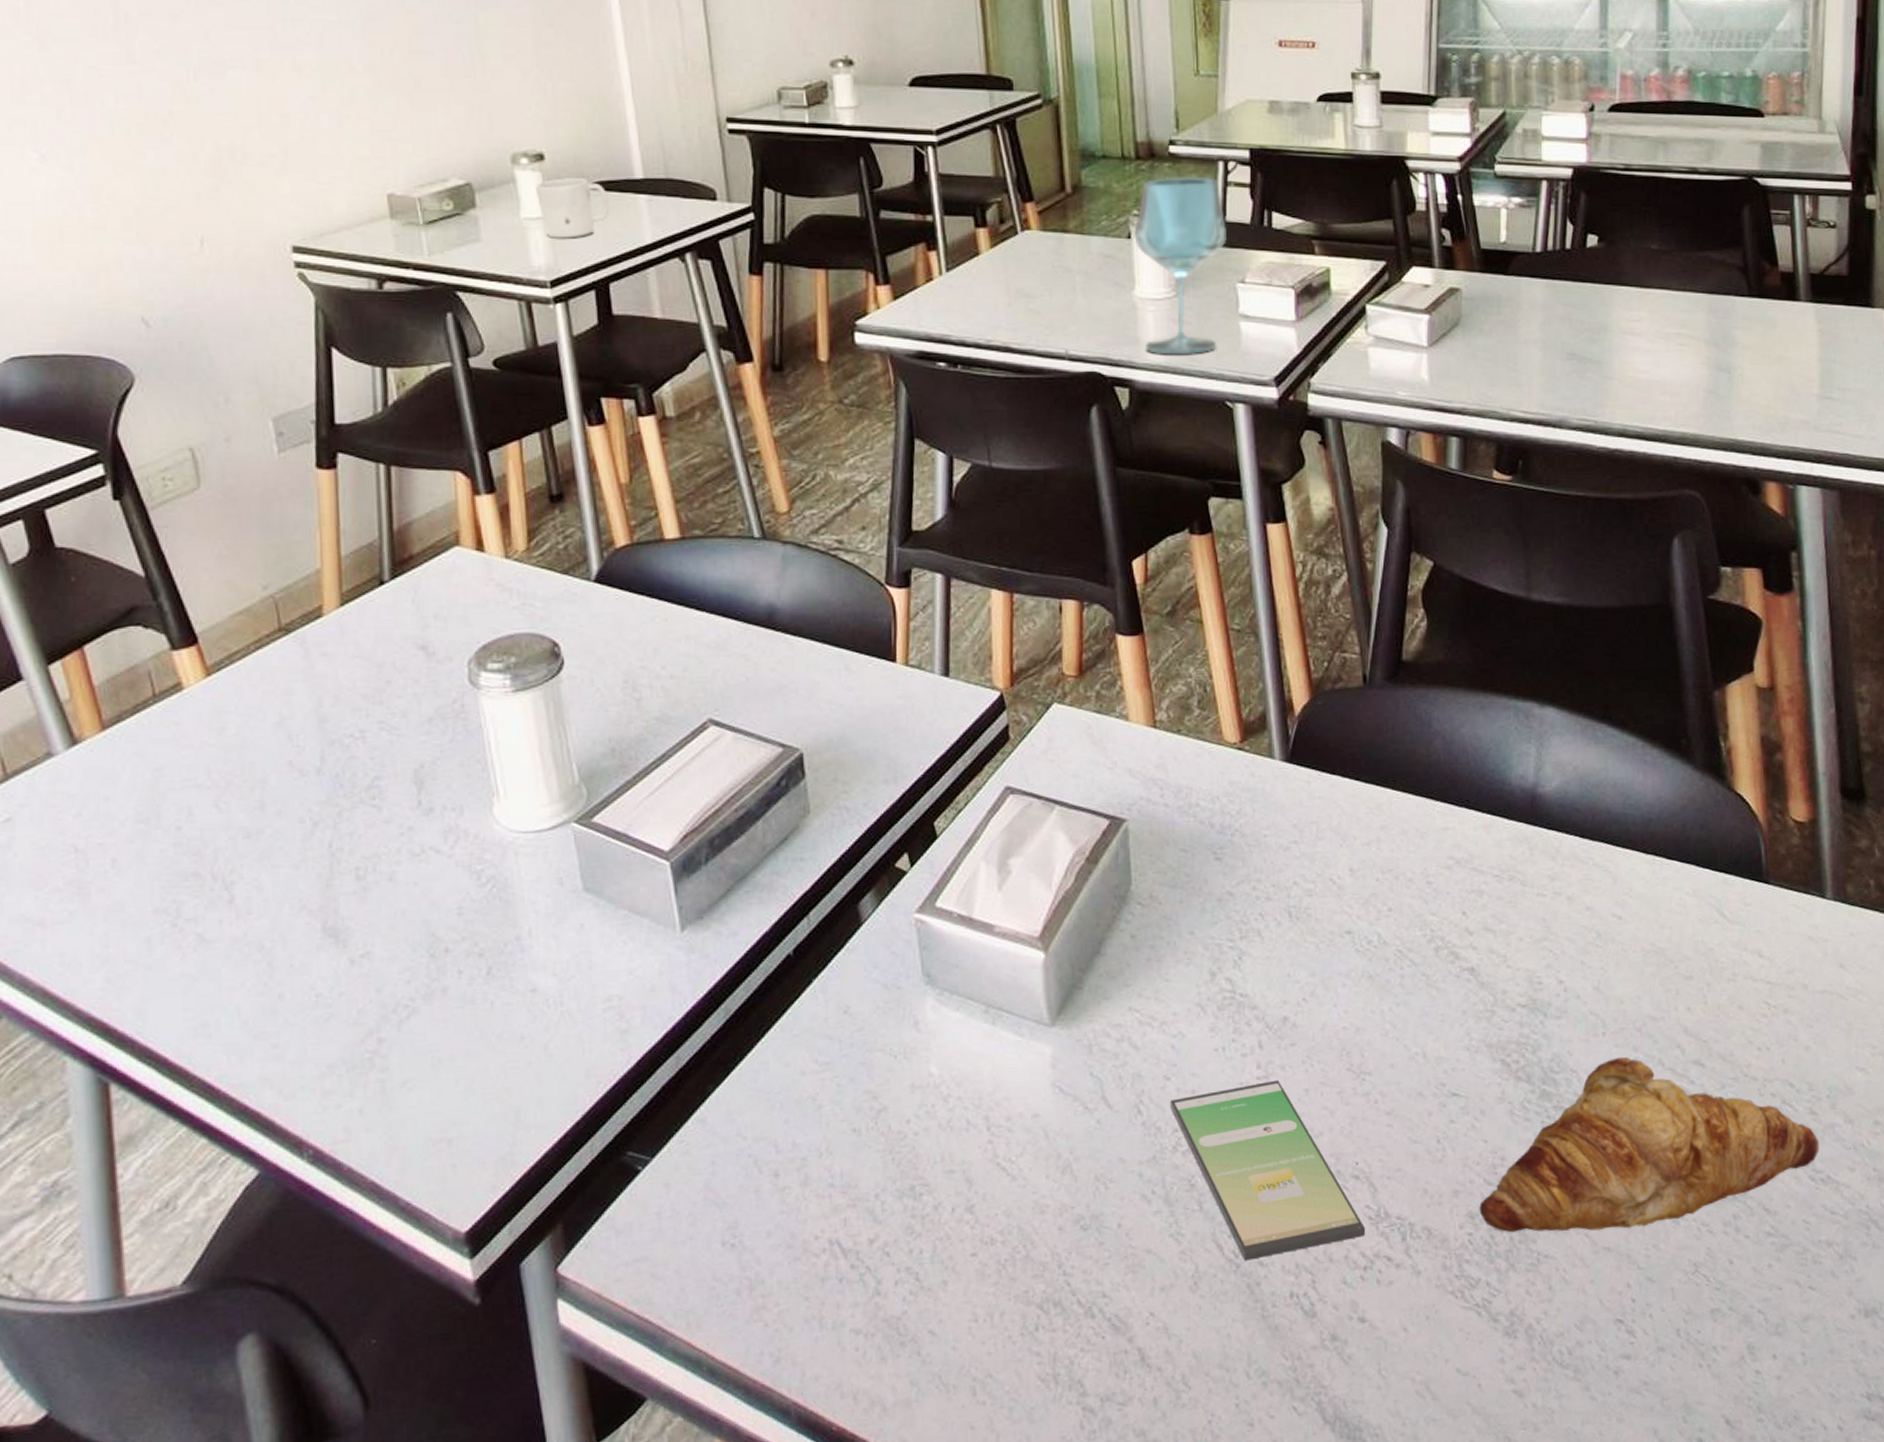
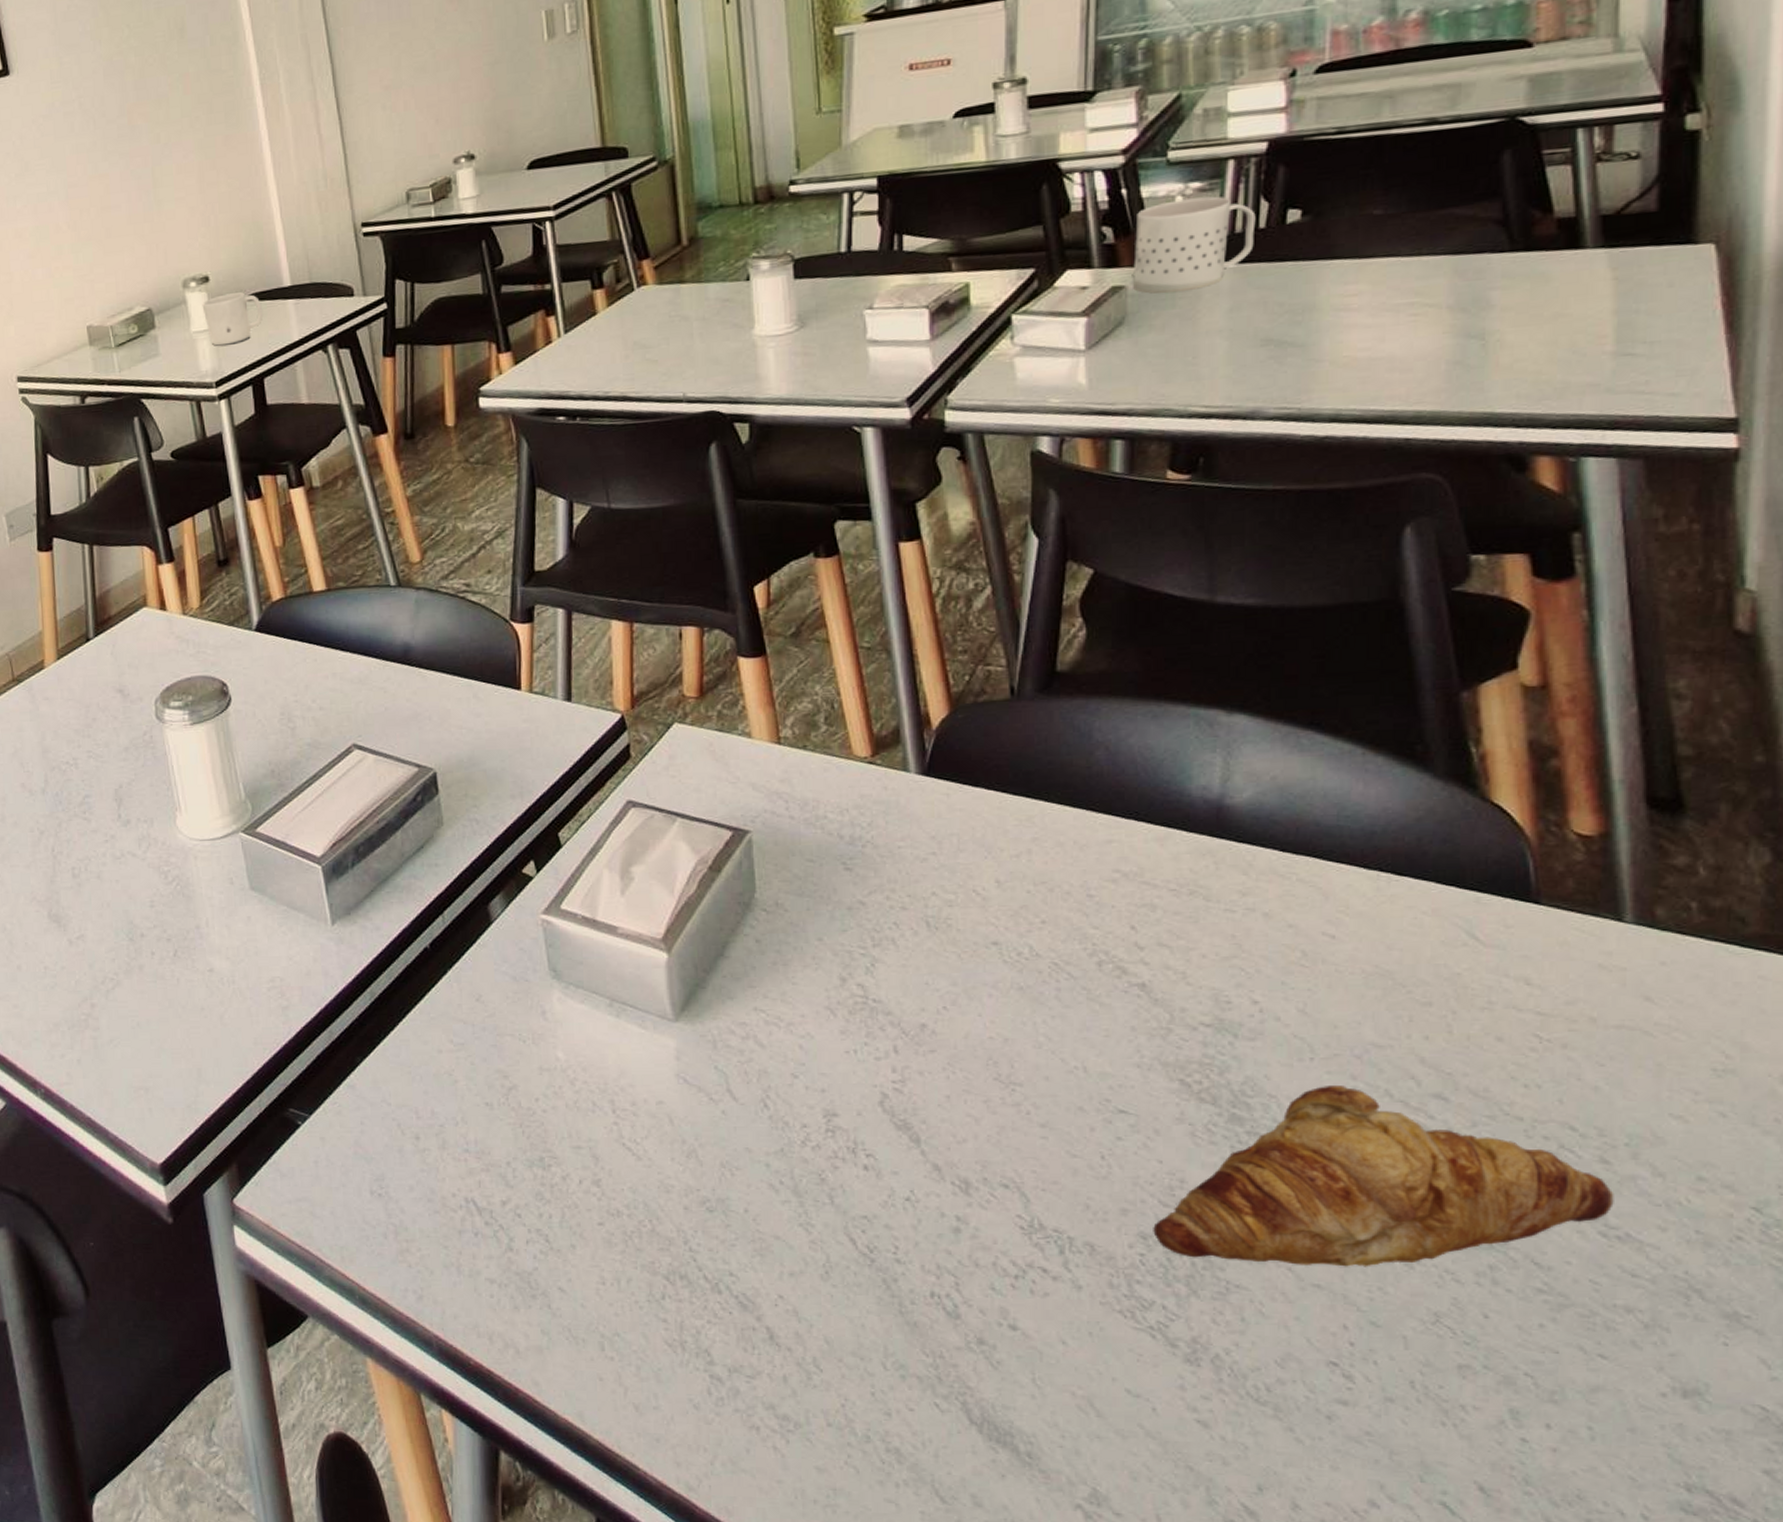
wine glass: present [1134,176,1226,355] -> none [753,209,852,388]
smartphone: present [1170,1079,1366,1261] -> none [798,1084,1017,1256]
mug: none [1467,212,1563,301] -> present [1133,196,1256,294]

